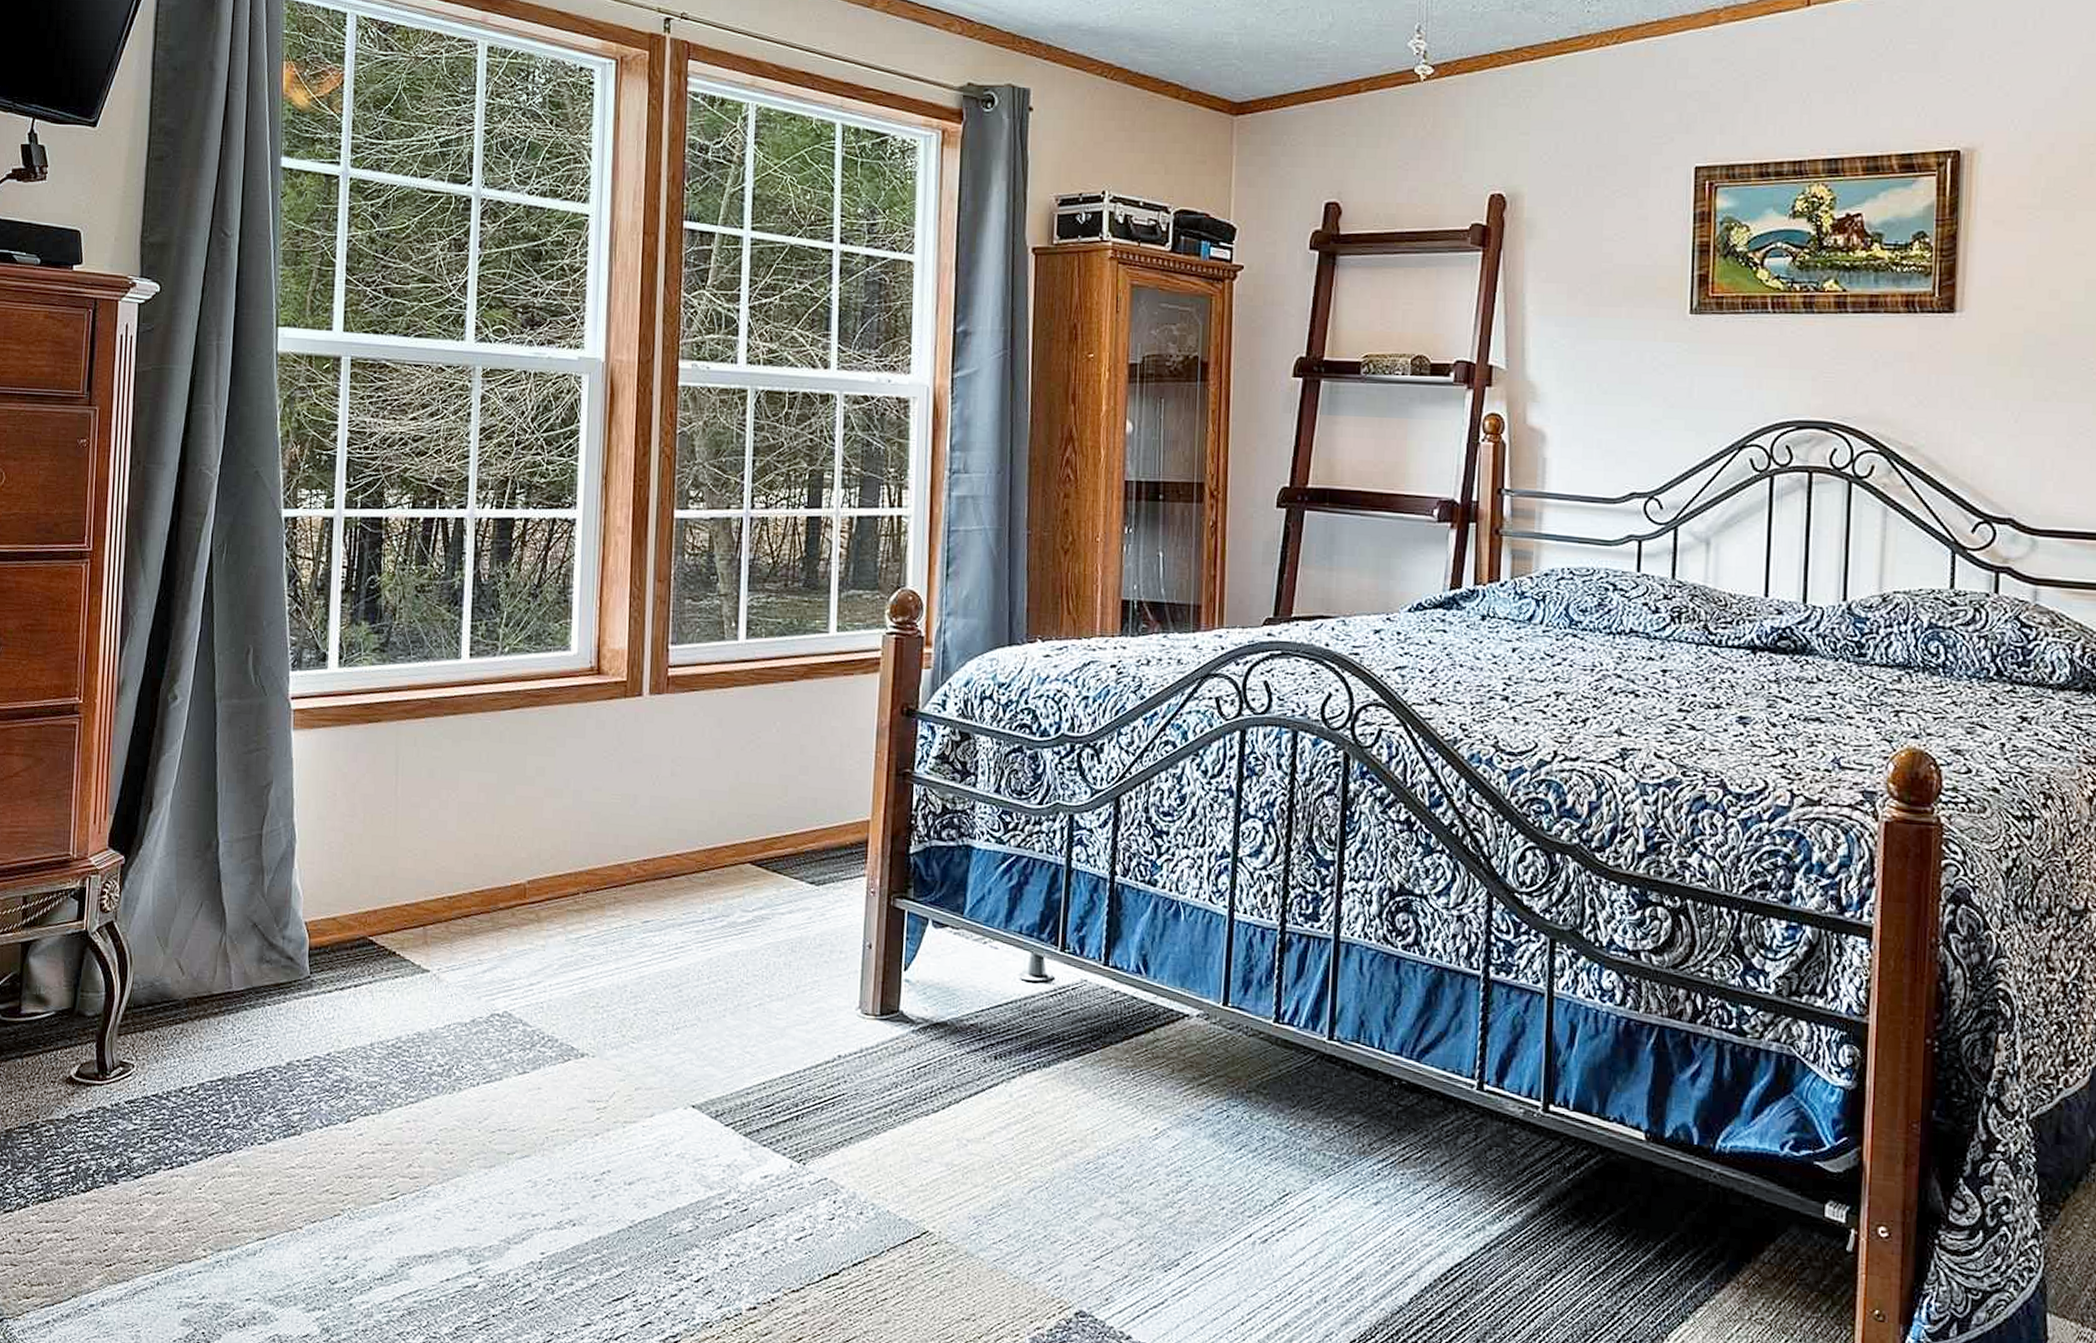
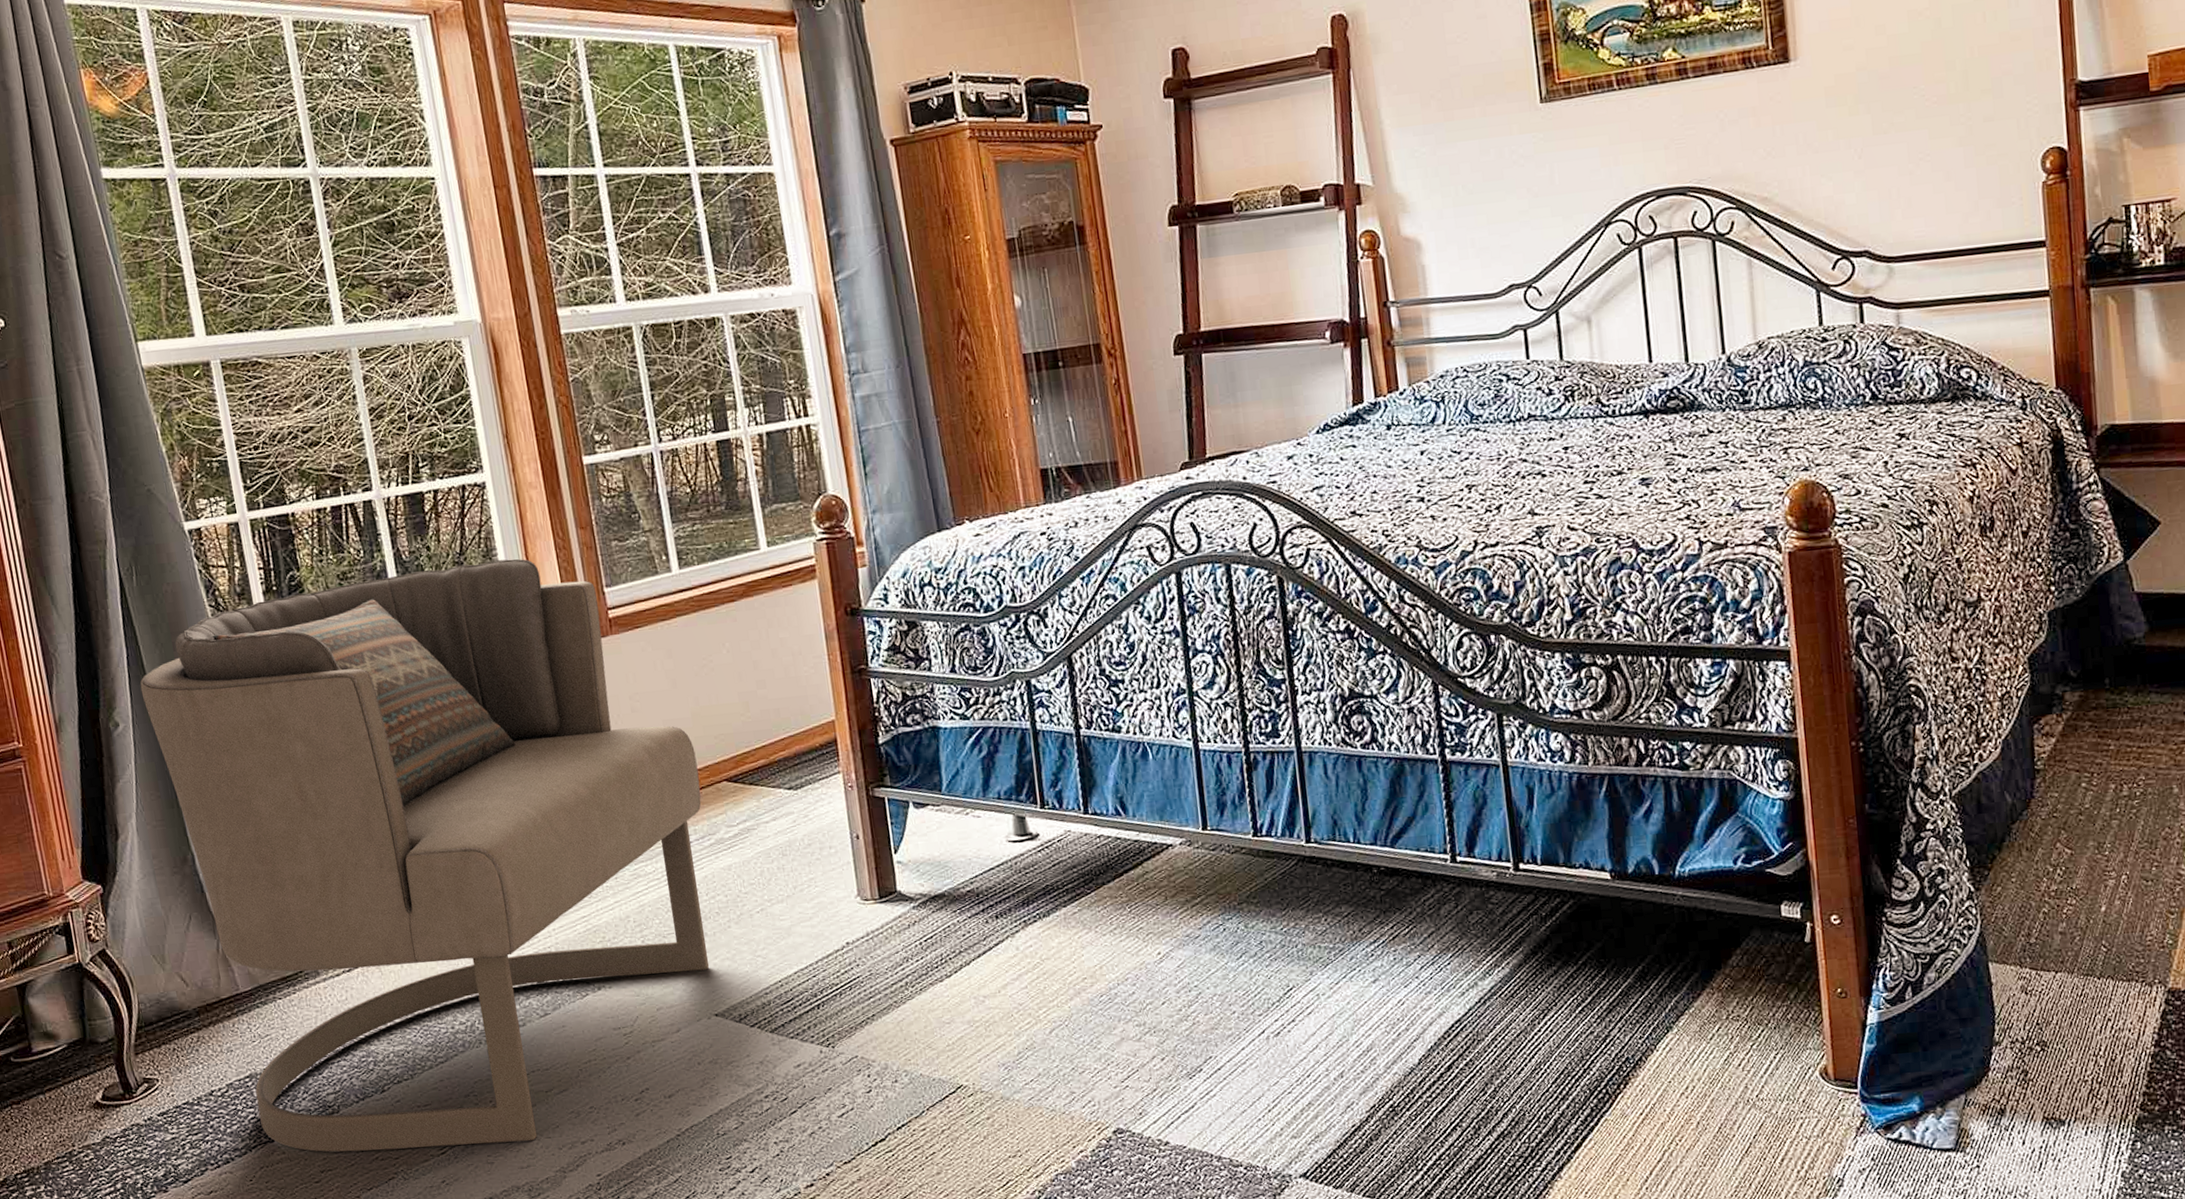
armchair: none [205,596,726,1204] -> present [140,559,710,1153]

